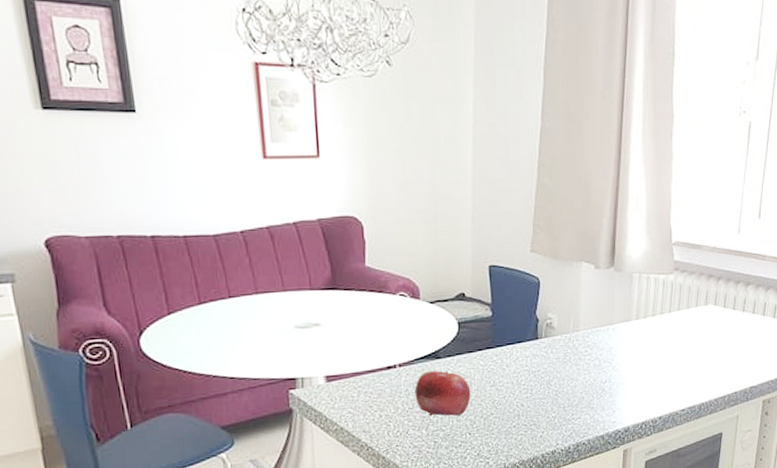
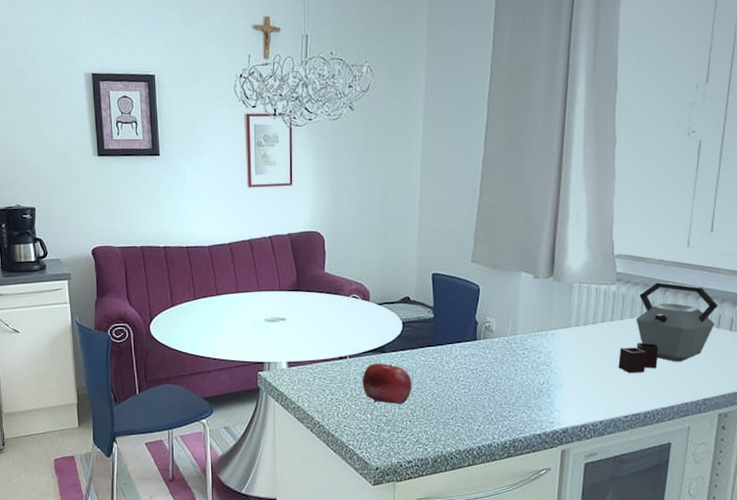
kettle: none [676,270,765,366] -> present [618,282,719,373]

